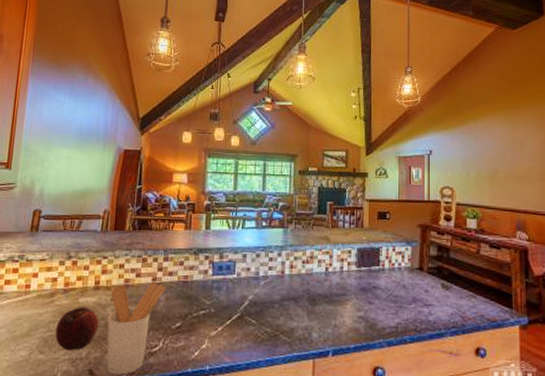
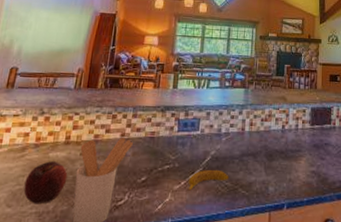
banana: none [222,314,269,338] -> present [185,169,229,192]

